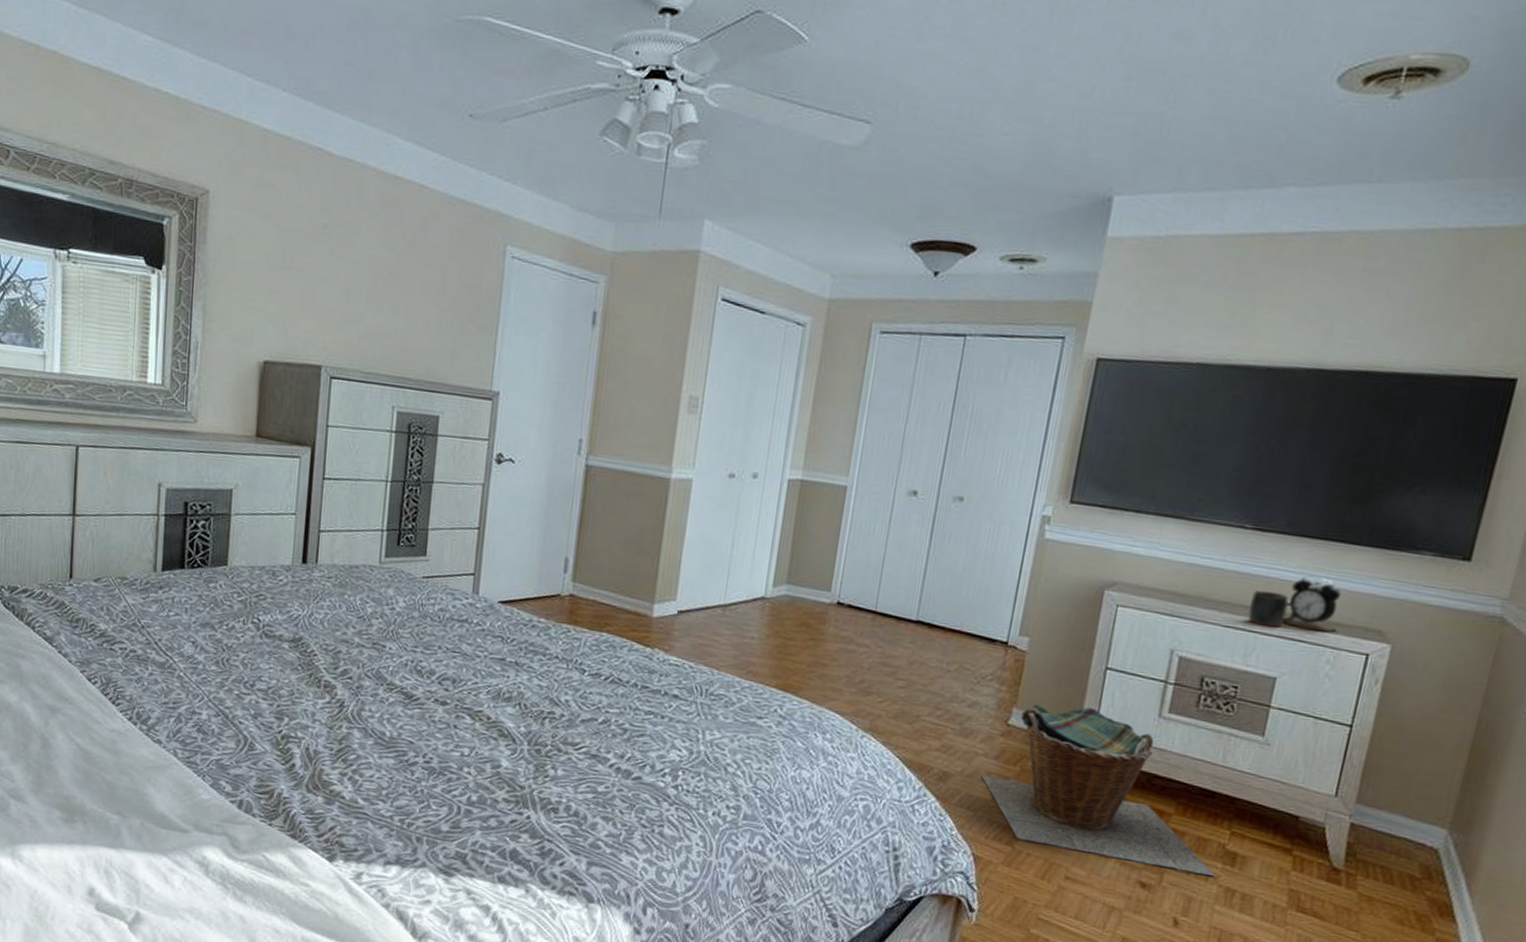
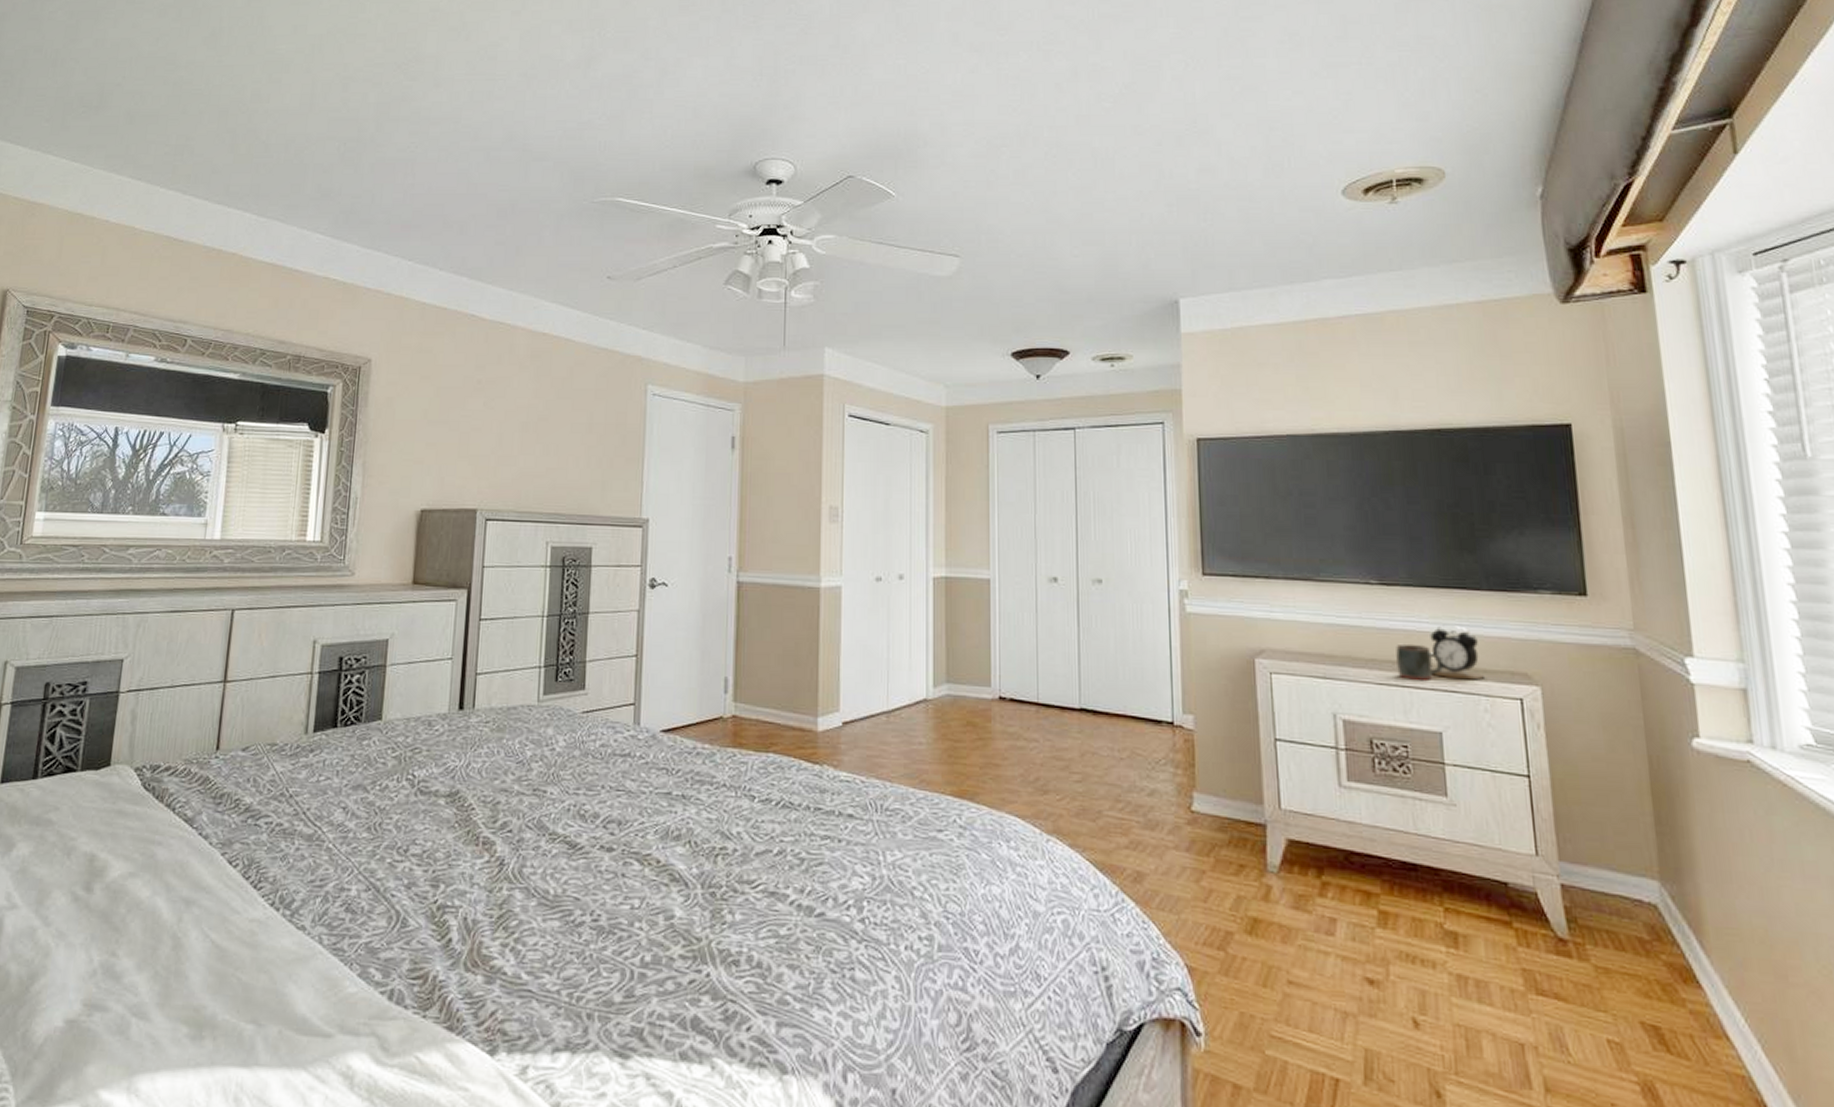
laundry basket: present [981,704,1216,876] -> none [1176,783,1443,962]

